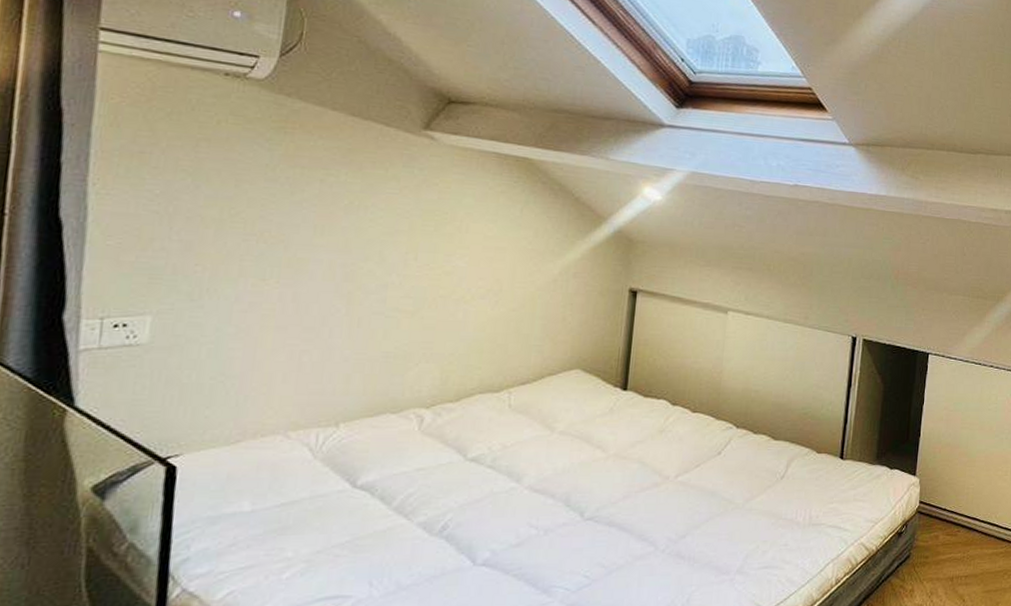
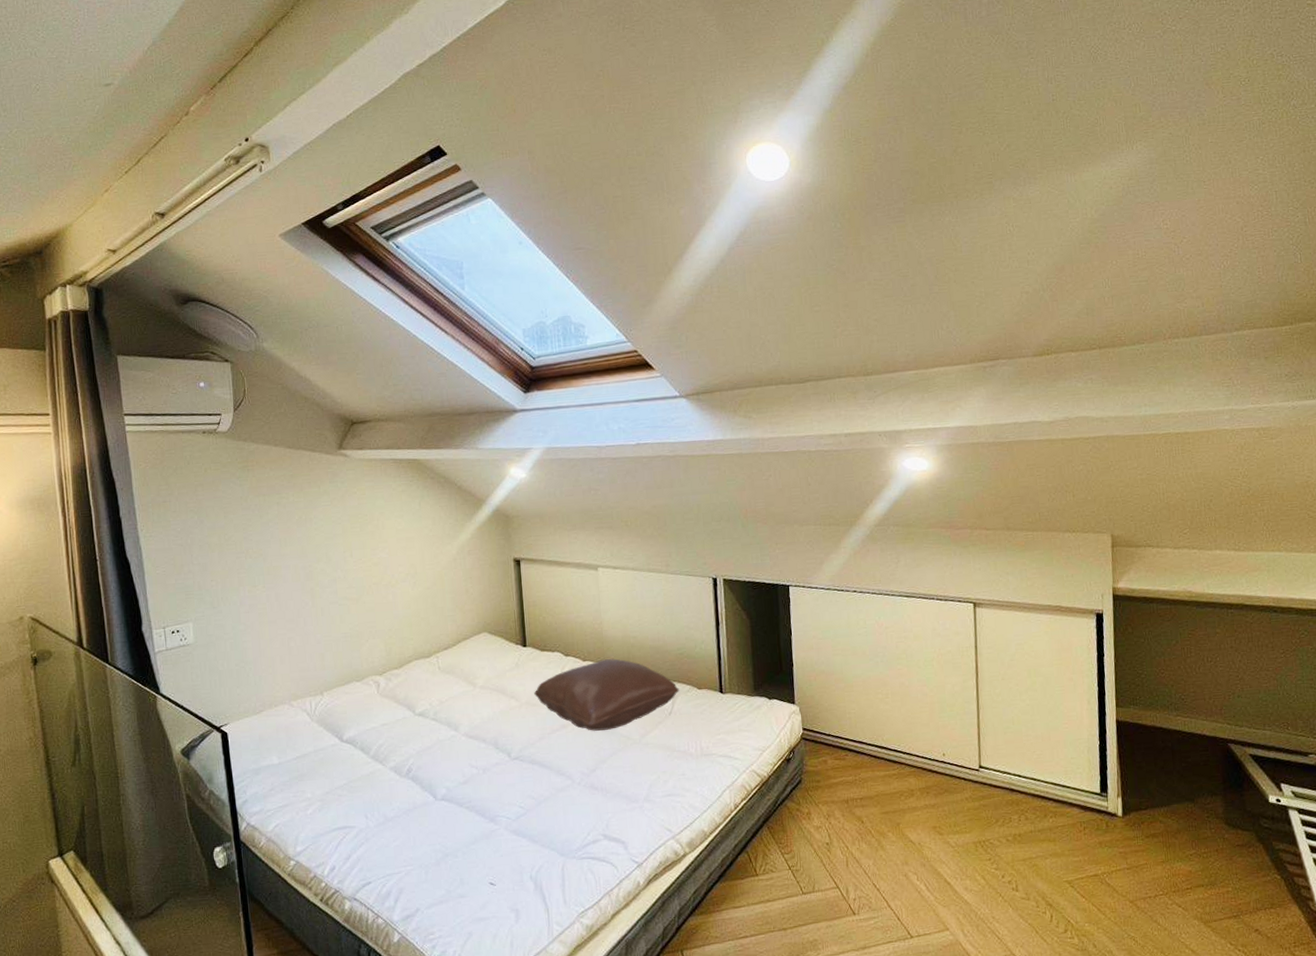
pillow: none [626,413,797,492] -> present [534,658,679,731]

